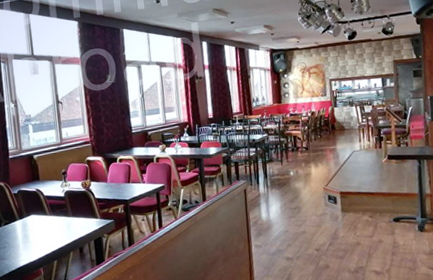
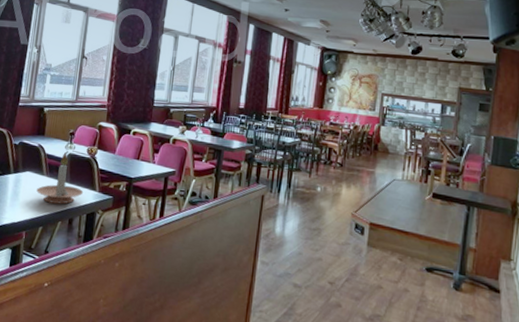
candle holder: none [44,191,87,238] -> present [36,152,84,205]

